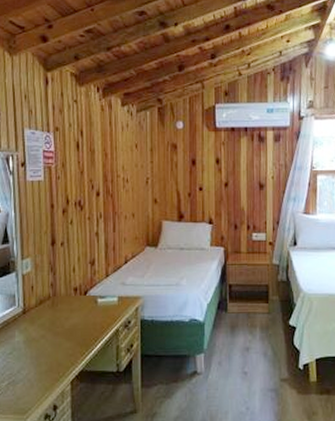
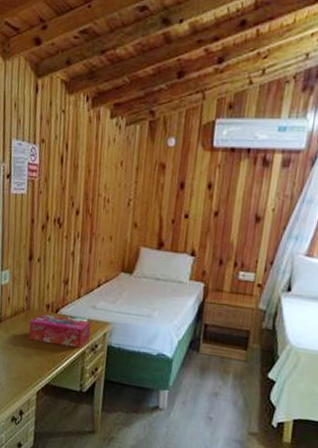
tissue box: none [57,298,122,328] -> present [28,314,91,348]

